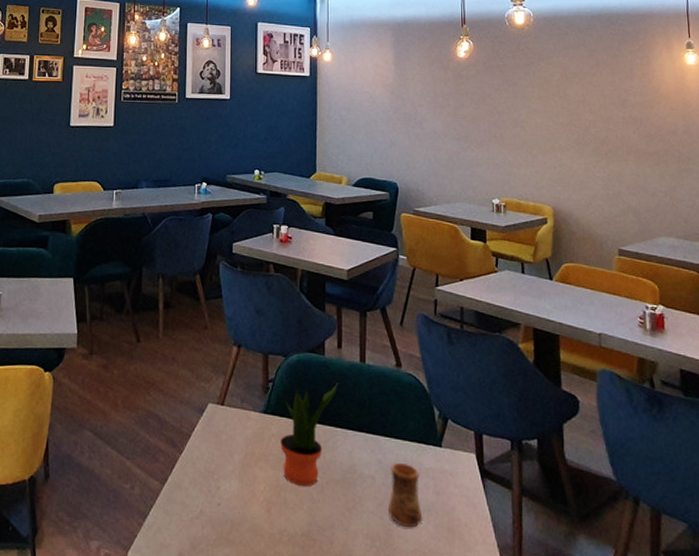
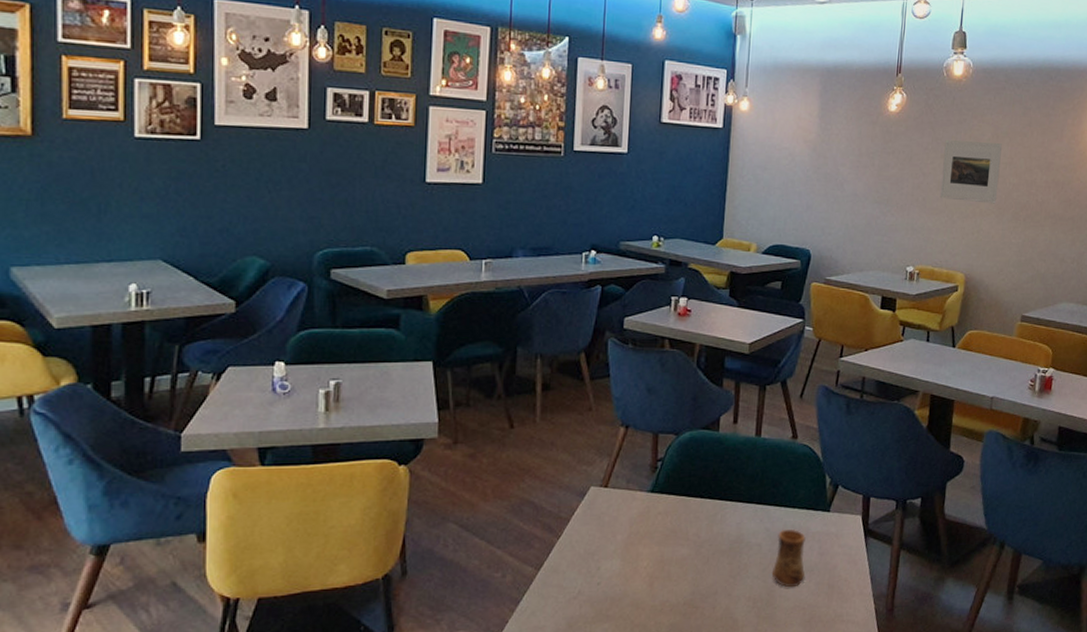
potted plant: present [280,383,339,486] -> none [666,458,732,559]
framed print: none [515,81,575,140] -> present [939,140,1002,204]

